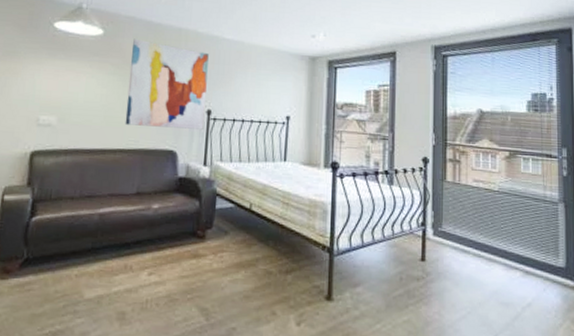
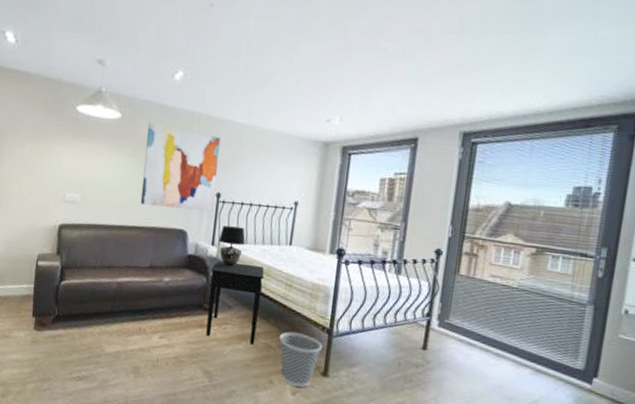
side table: none [201,182,260,272] -> present [206,260,264,345]
table lamp: none [211,144,239,188] -> present [218,225,246,267]
wastebasket: none [279,254,324,315] -> present [279,332,322,387]

